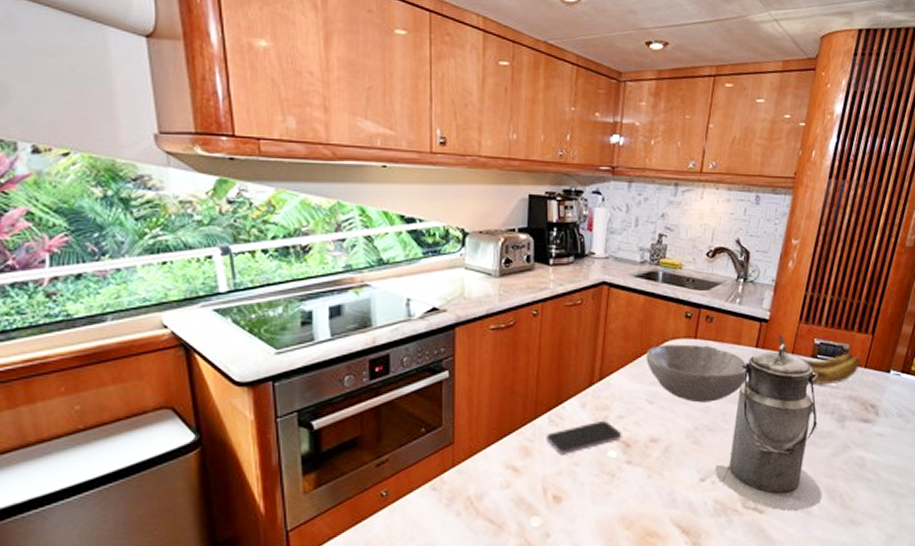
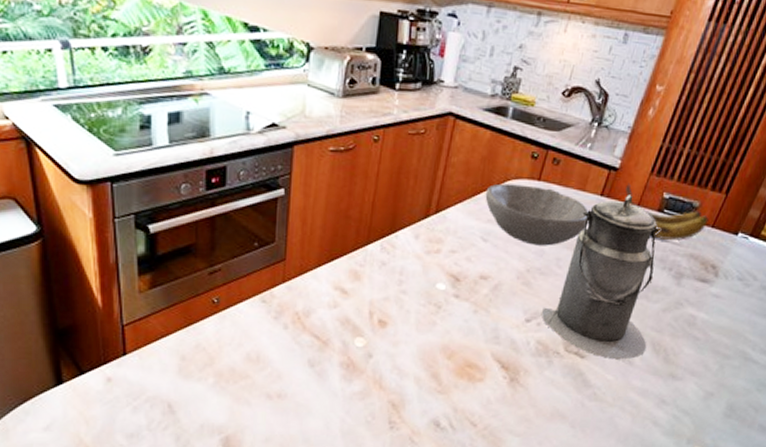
smartphone: present [546,421,622,455] -> none [377,253,453,282]

